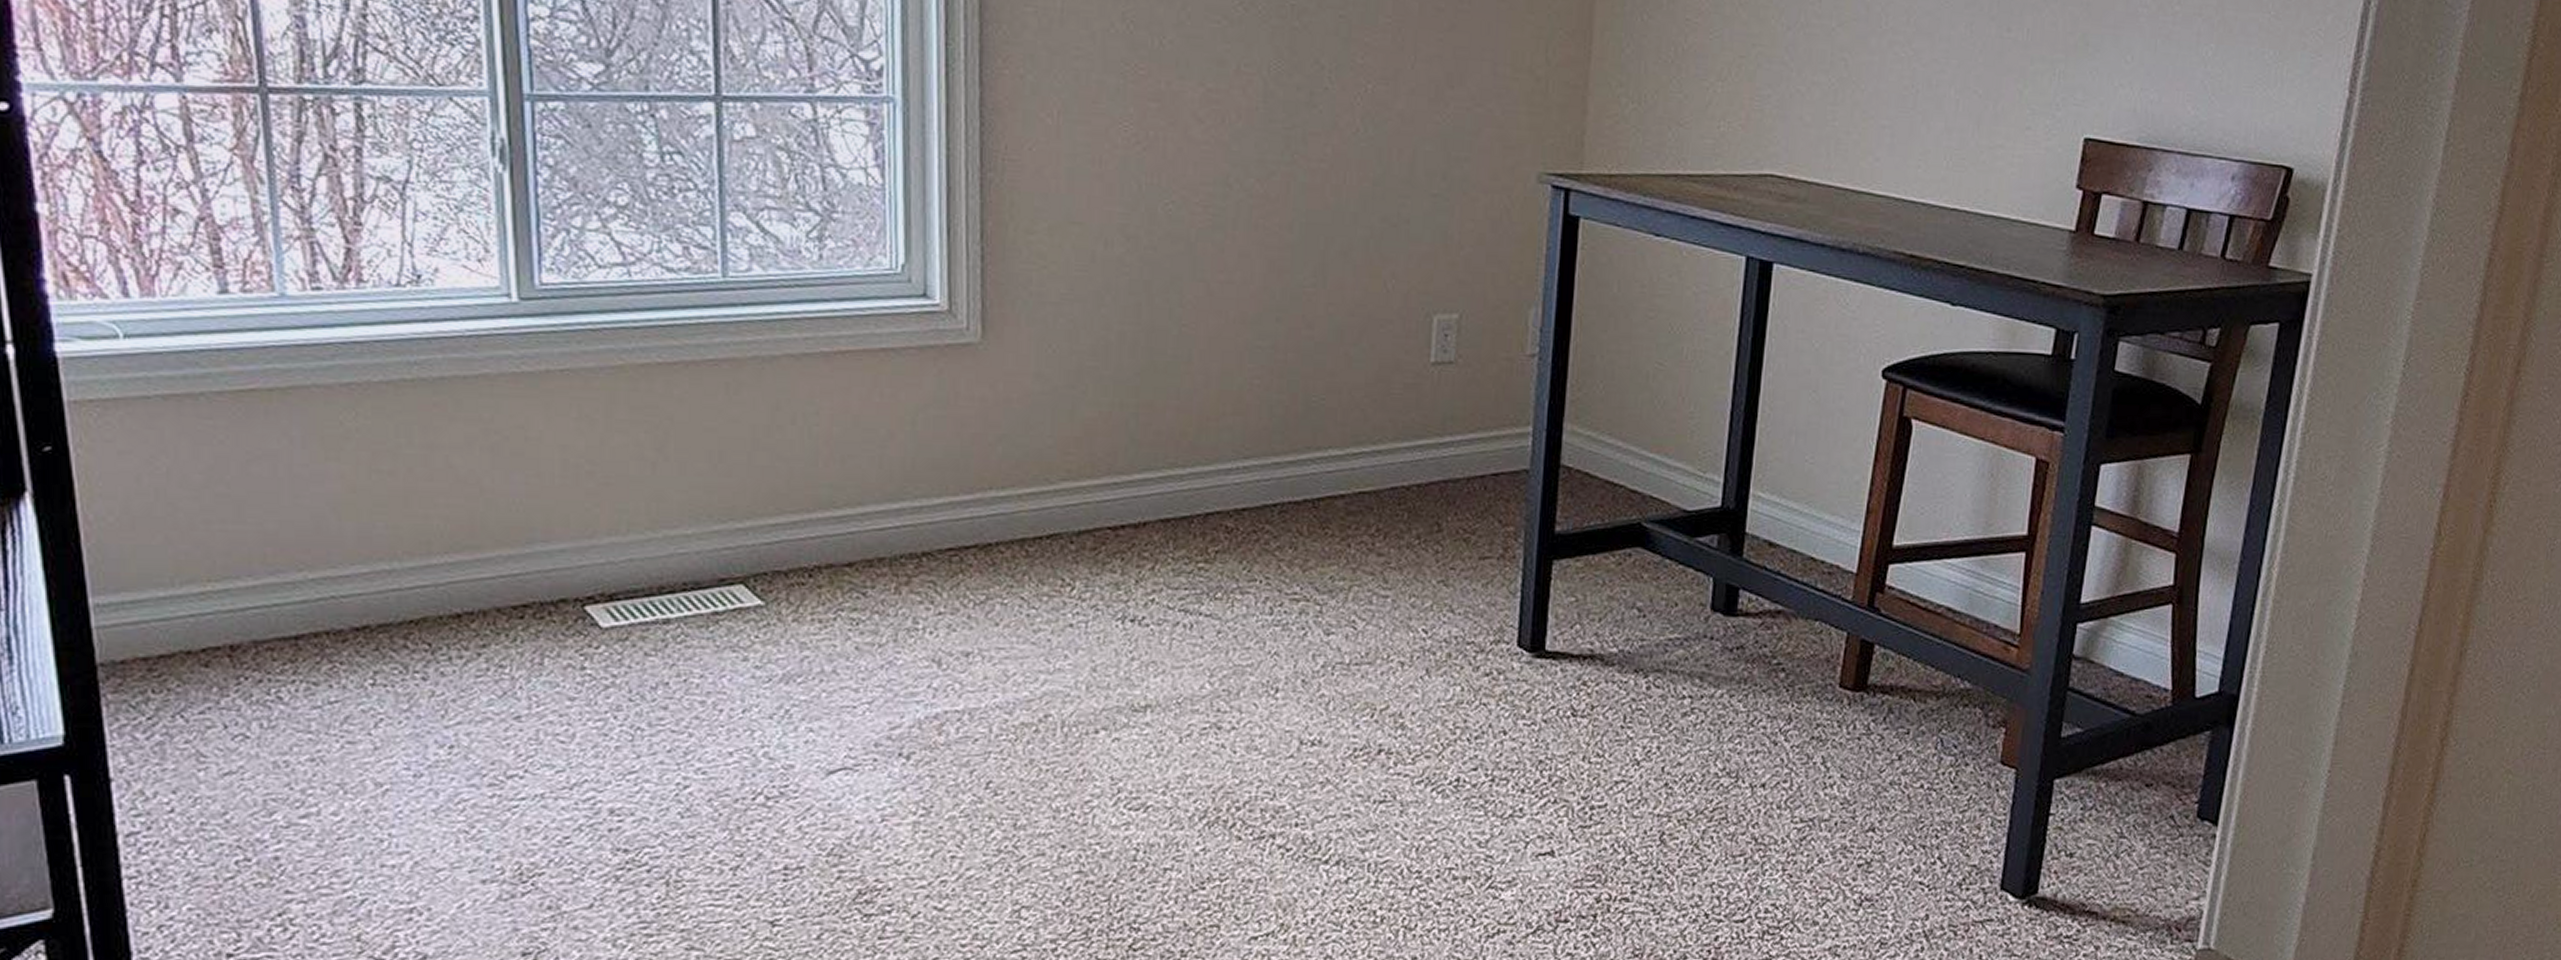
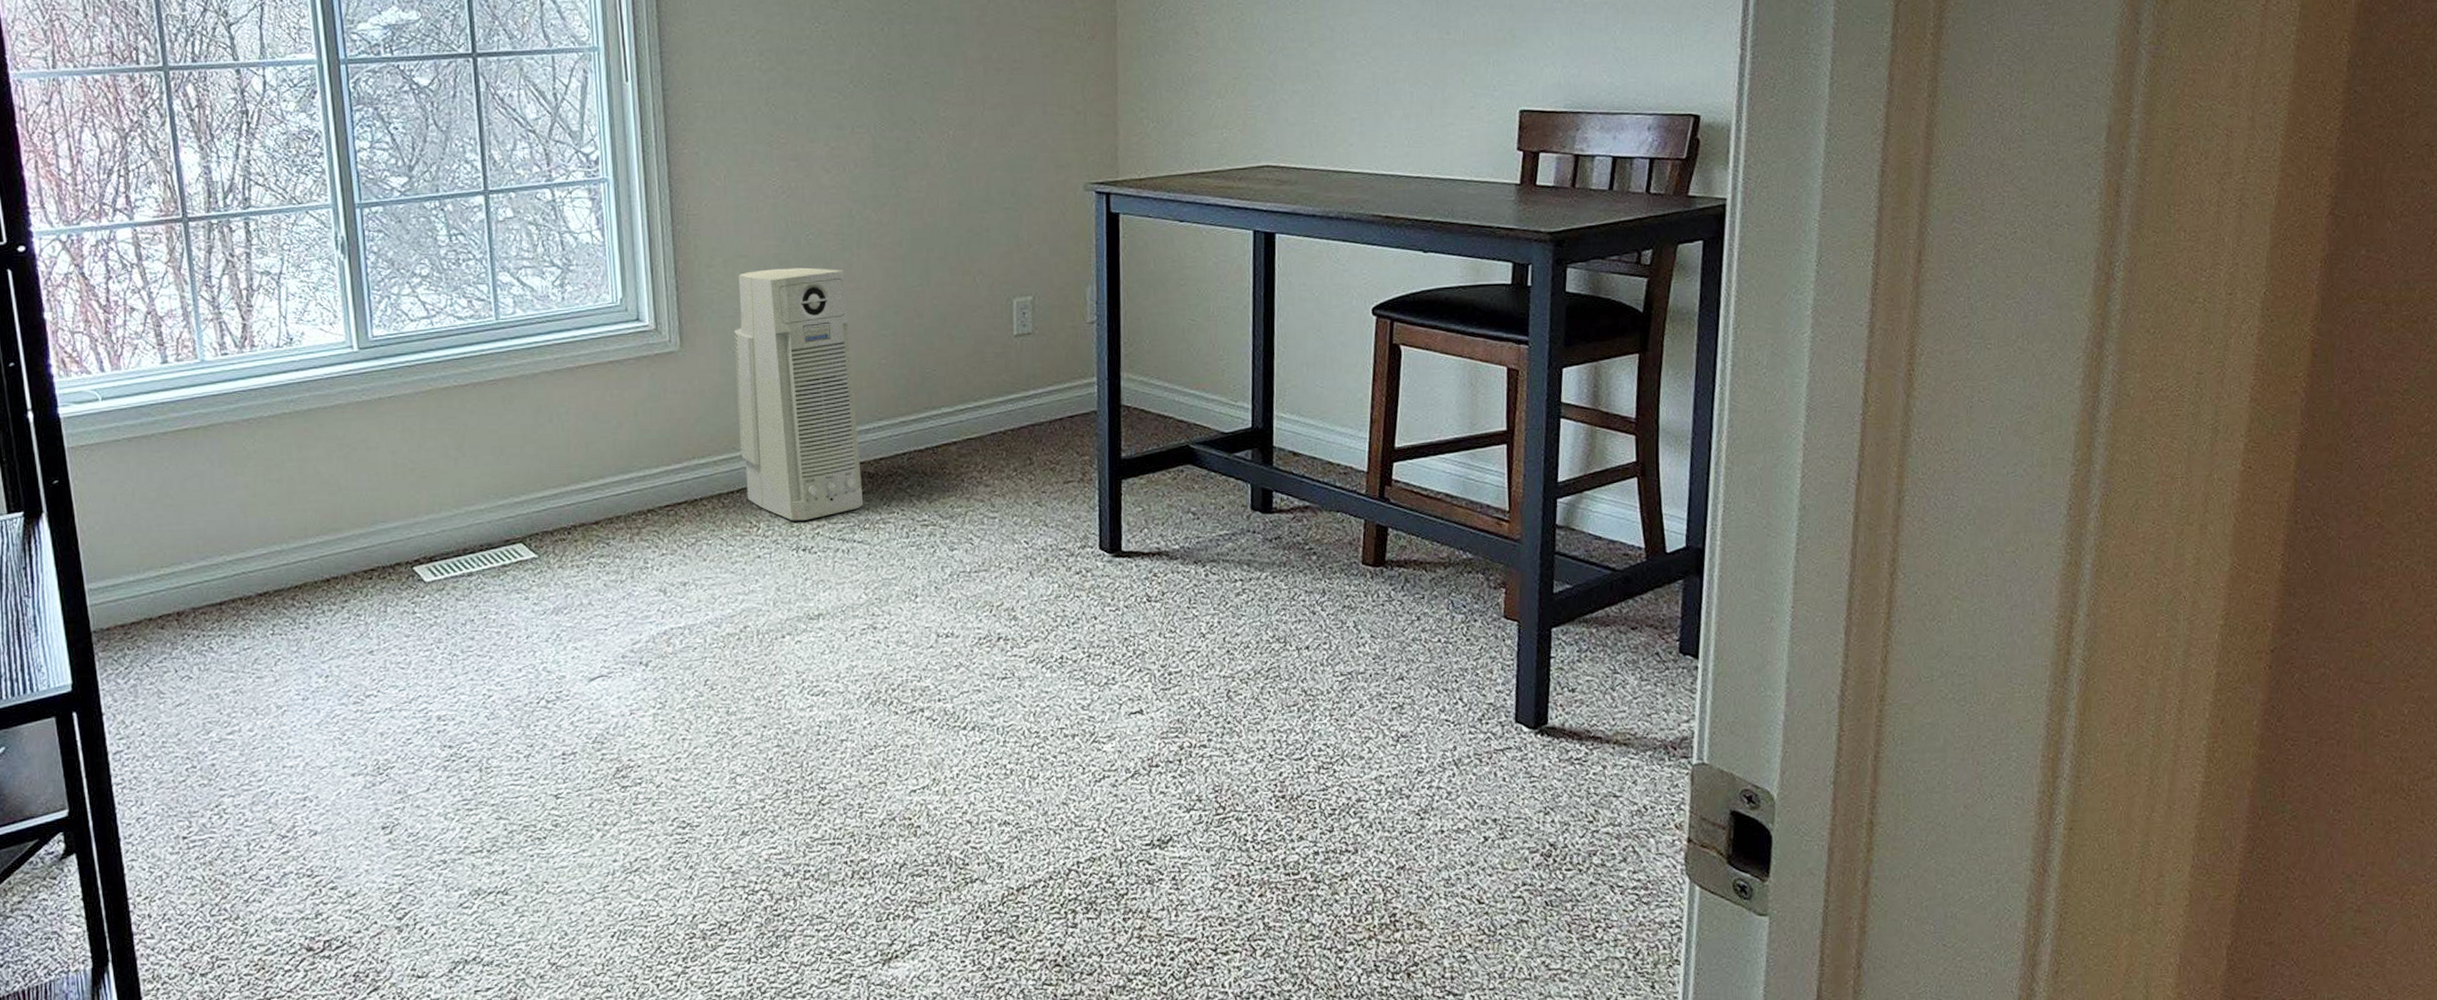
air purifier: none [1054,244,1217,582] -> present [734,267,864,521]

